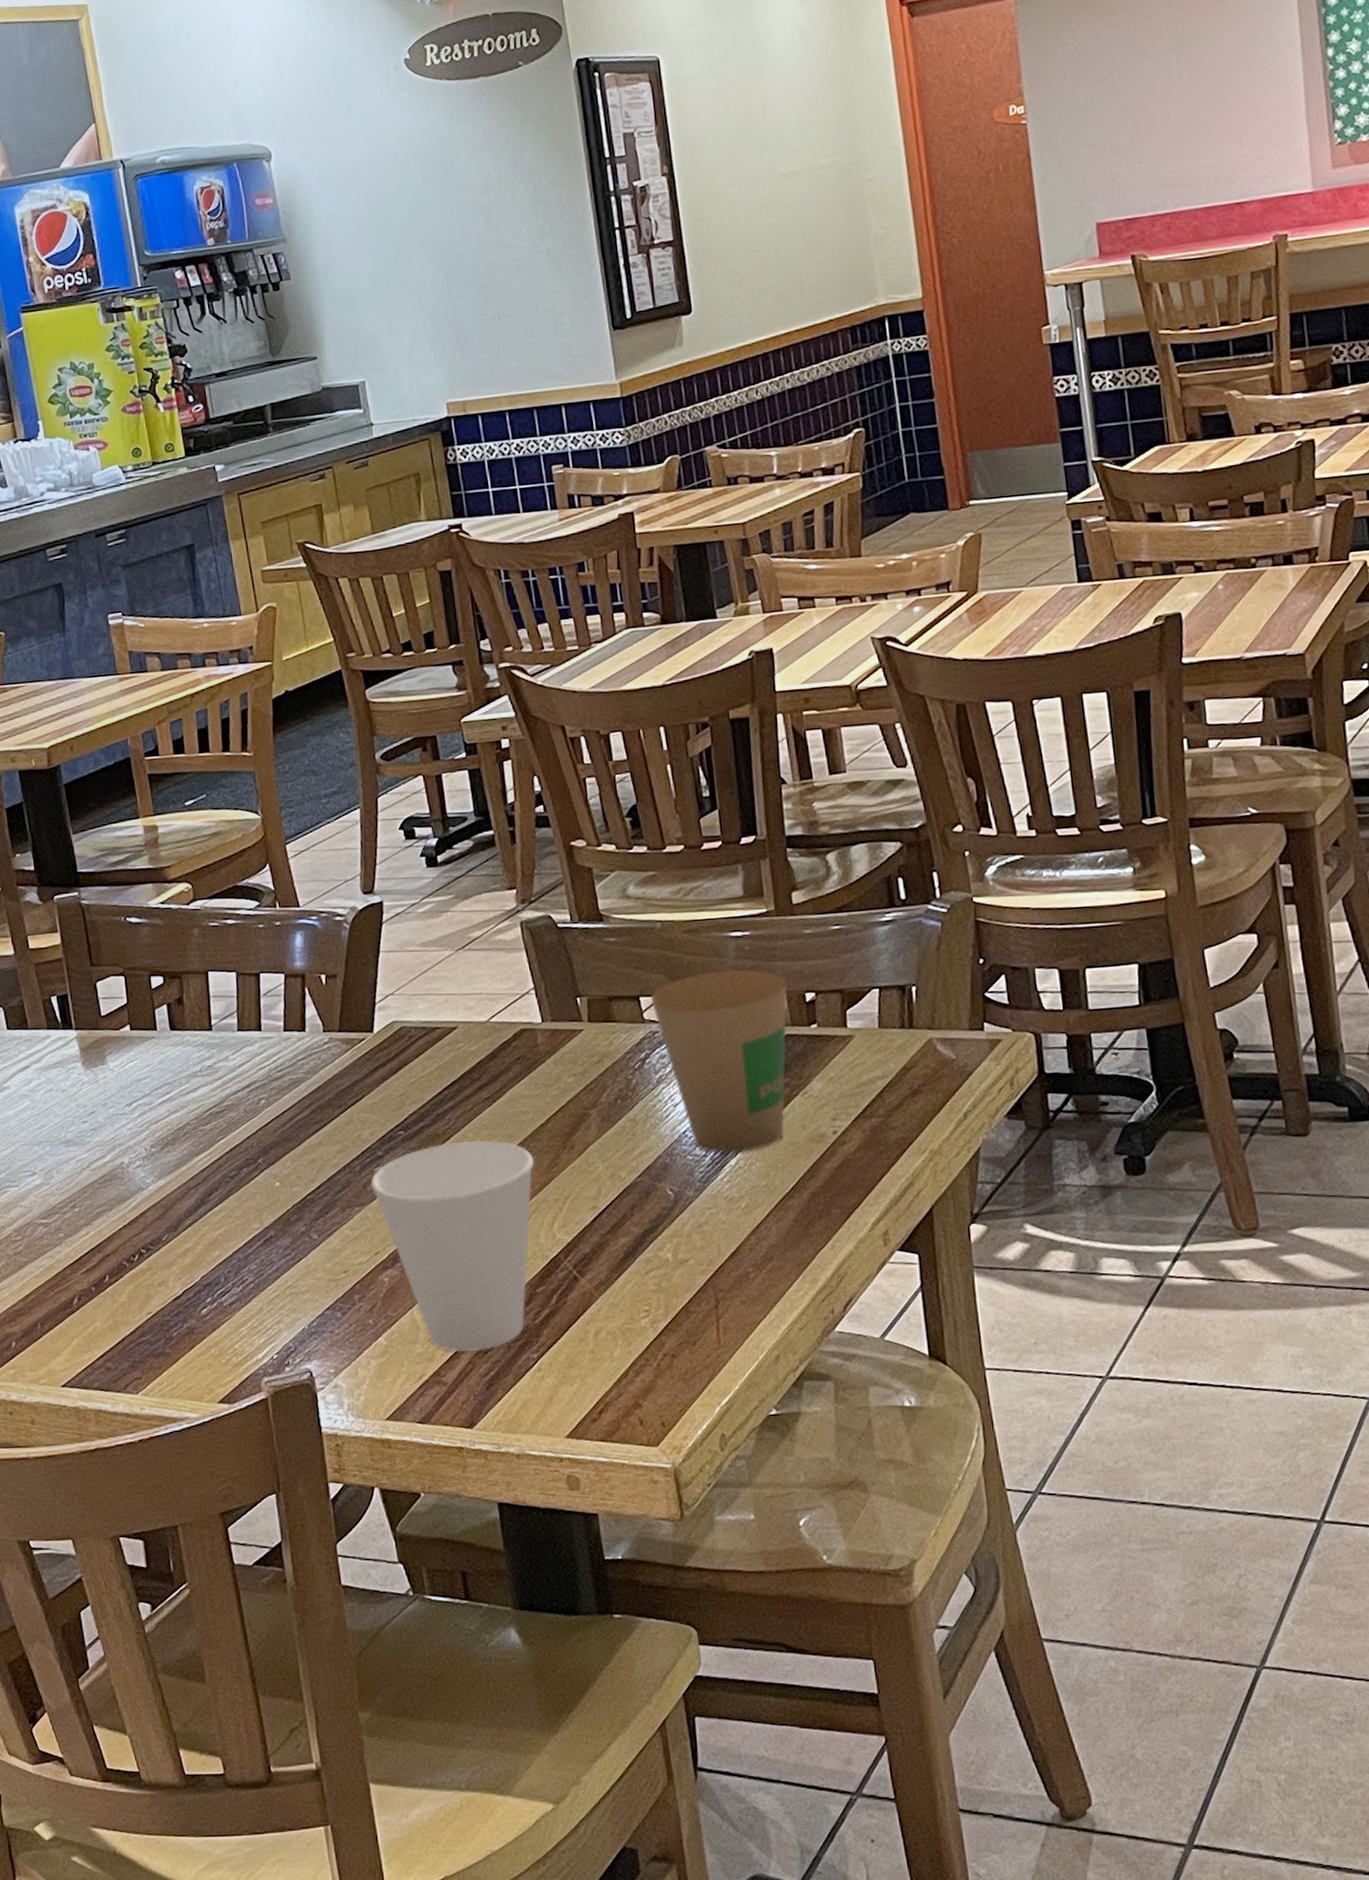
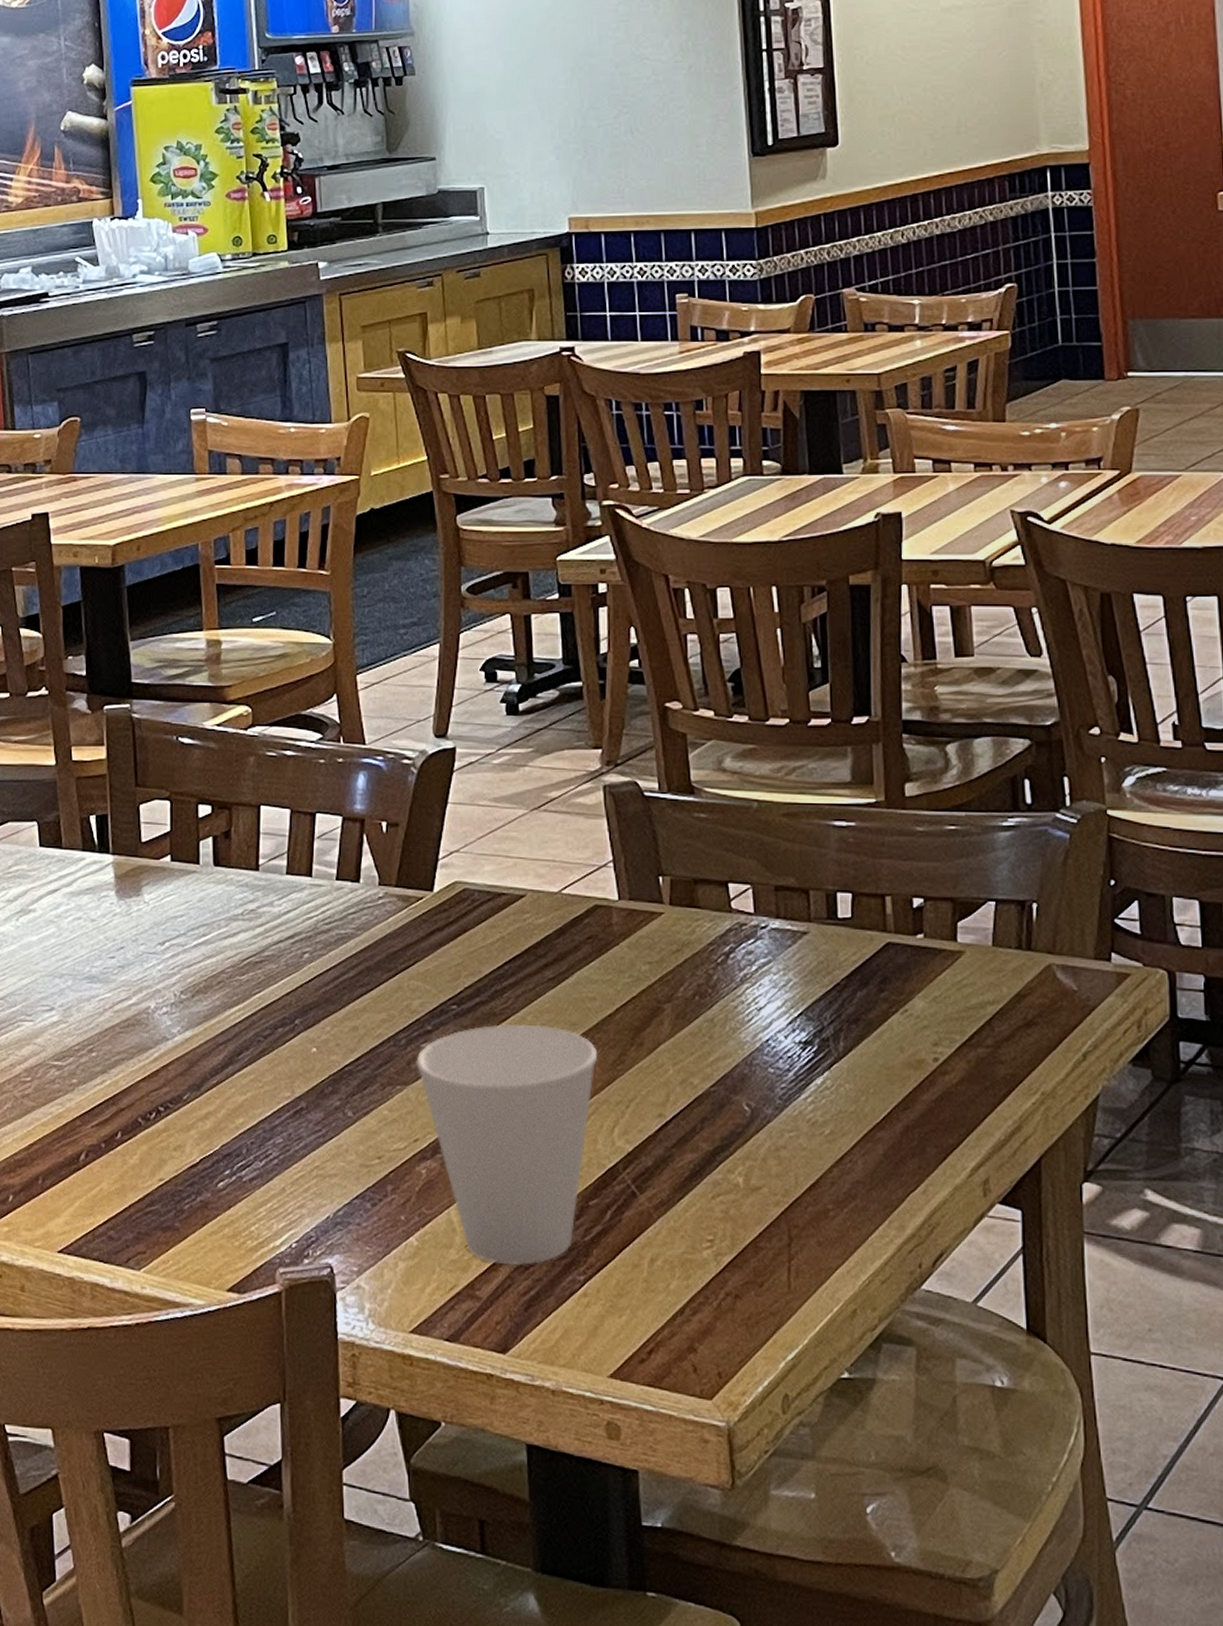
paper cup: present [651,969,788,1154] -> none [741,862,893,1071]

